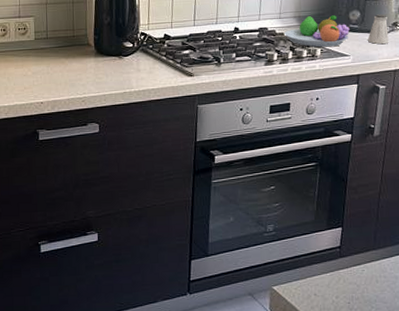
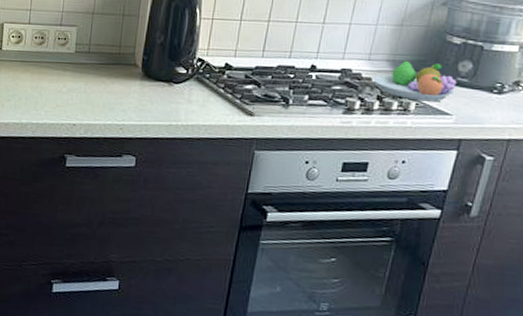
saltshaker: present [367,14,389,45] -> none [477,68,508,107]

